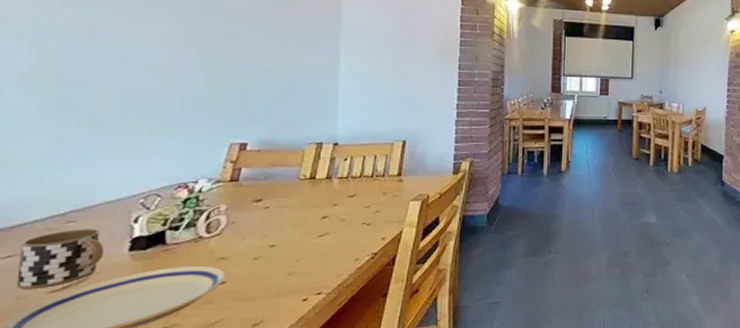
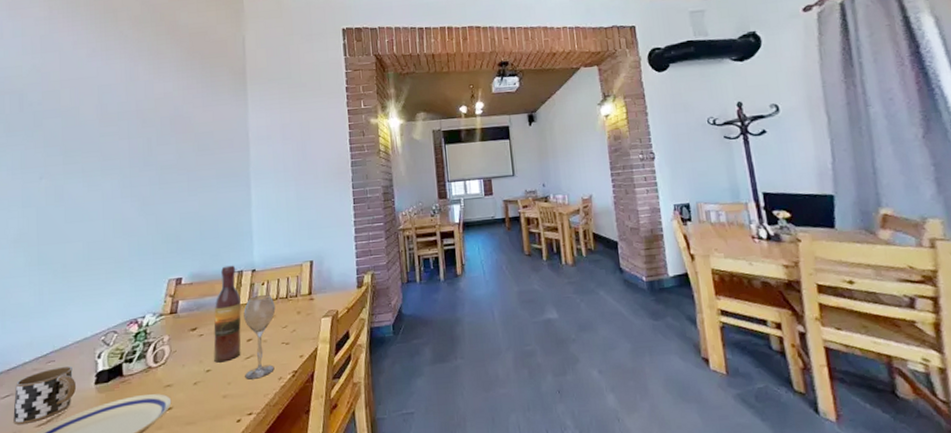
wine bottle: none [281,135,317,238] -> present [213,265,242,363]
wineglass: none [316,170,358,258] -> present [243,294,276,380]

